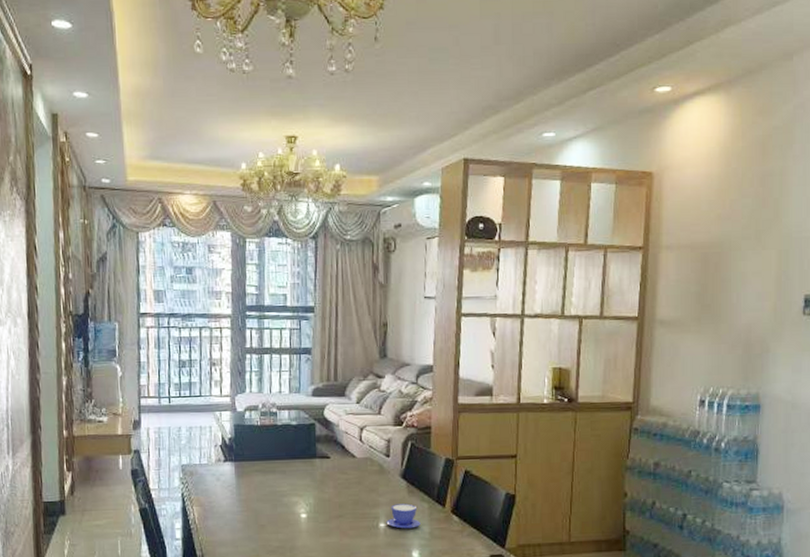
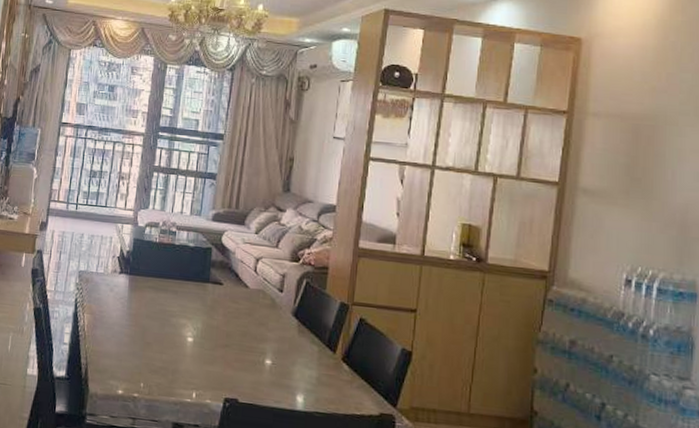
teacup: present [386,503,421,529] -> none [273,342,308,371]

